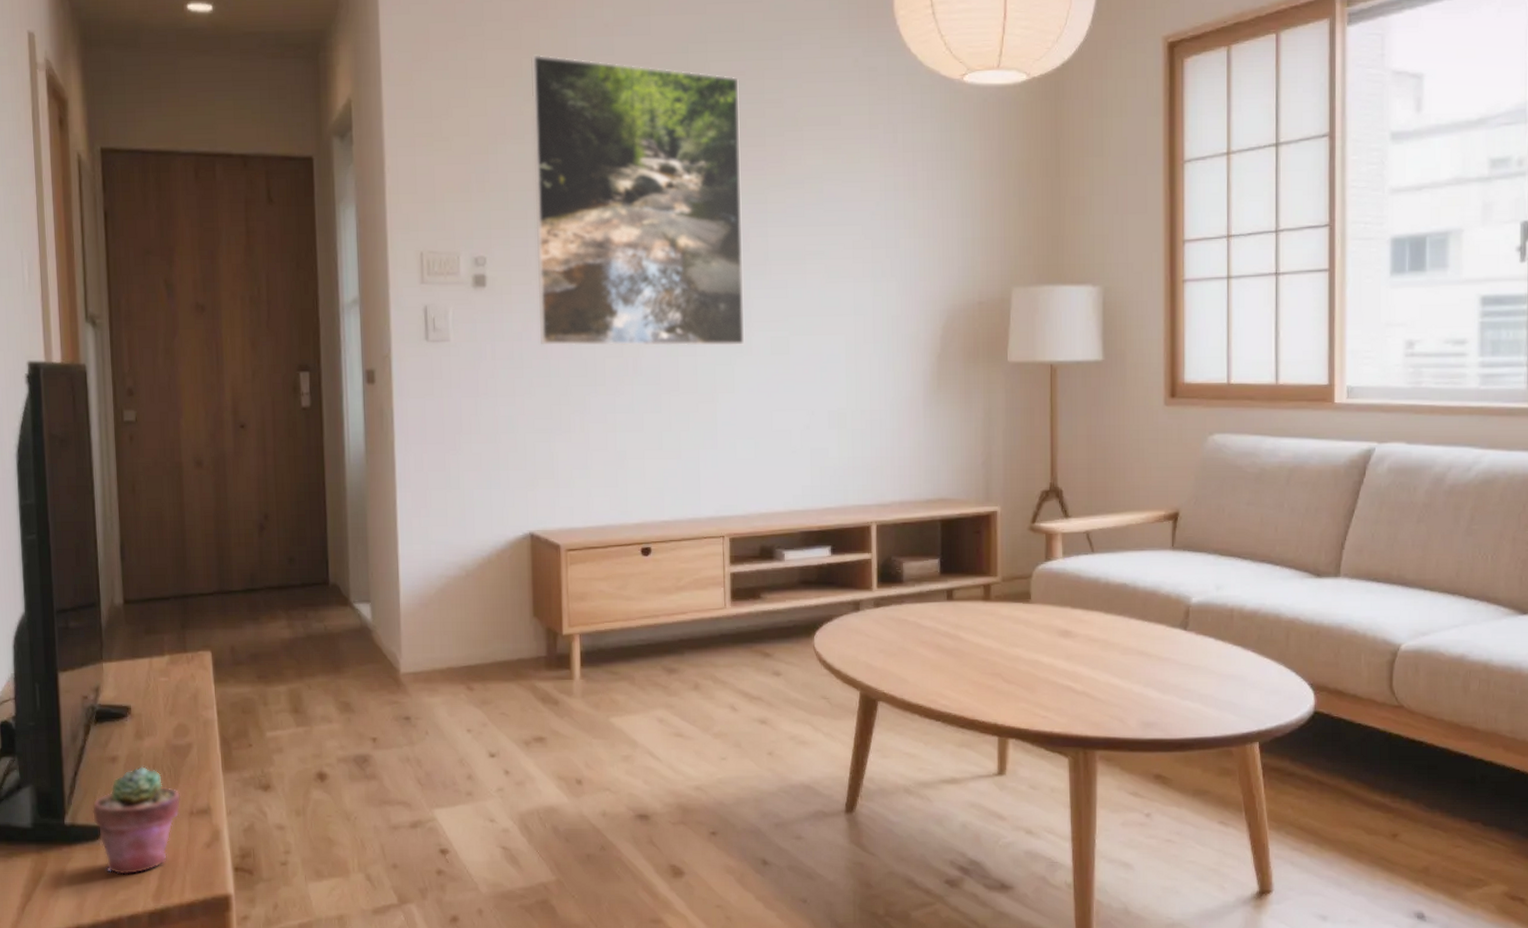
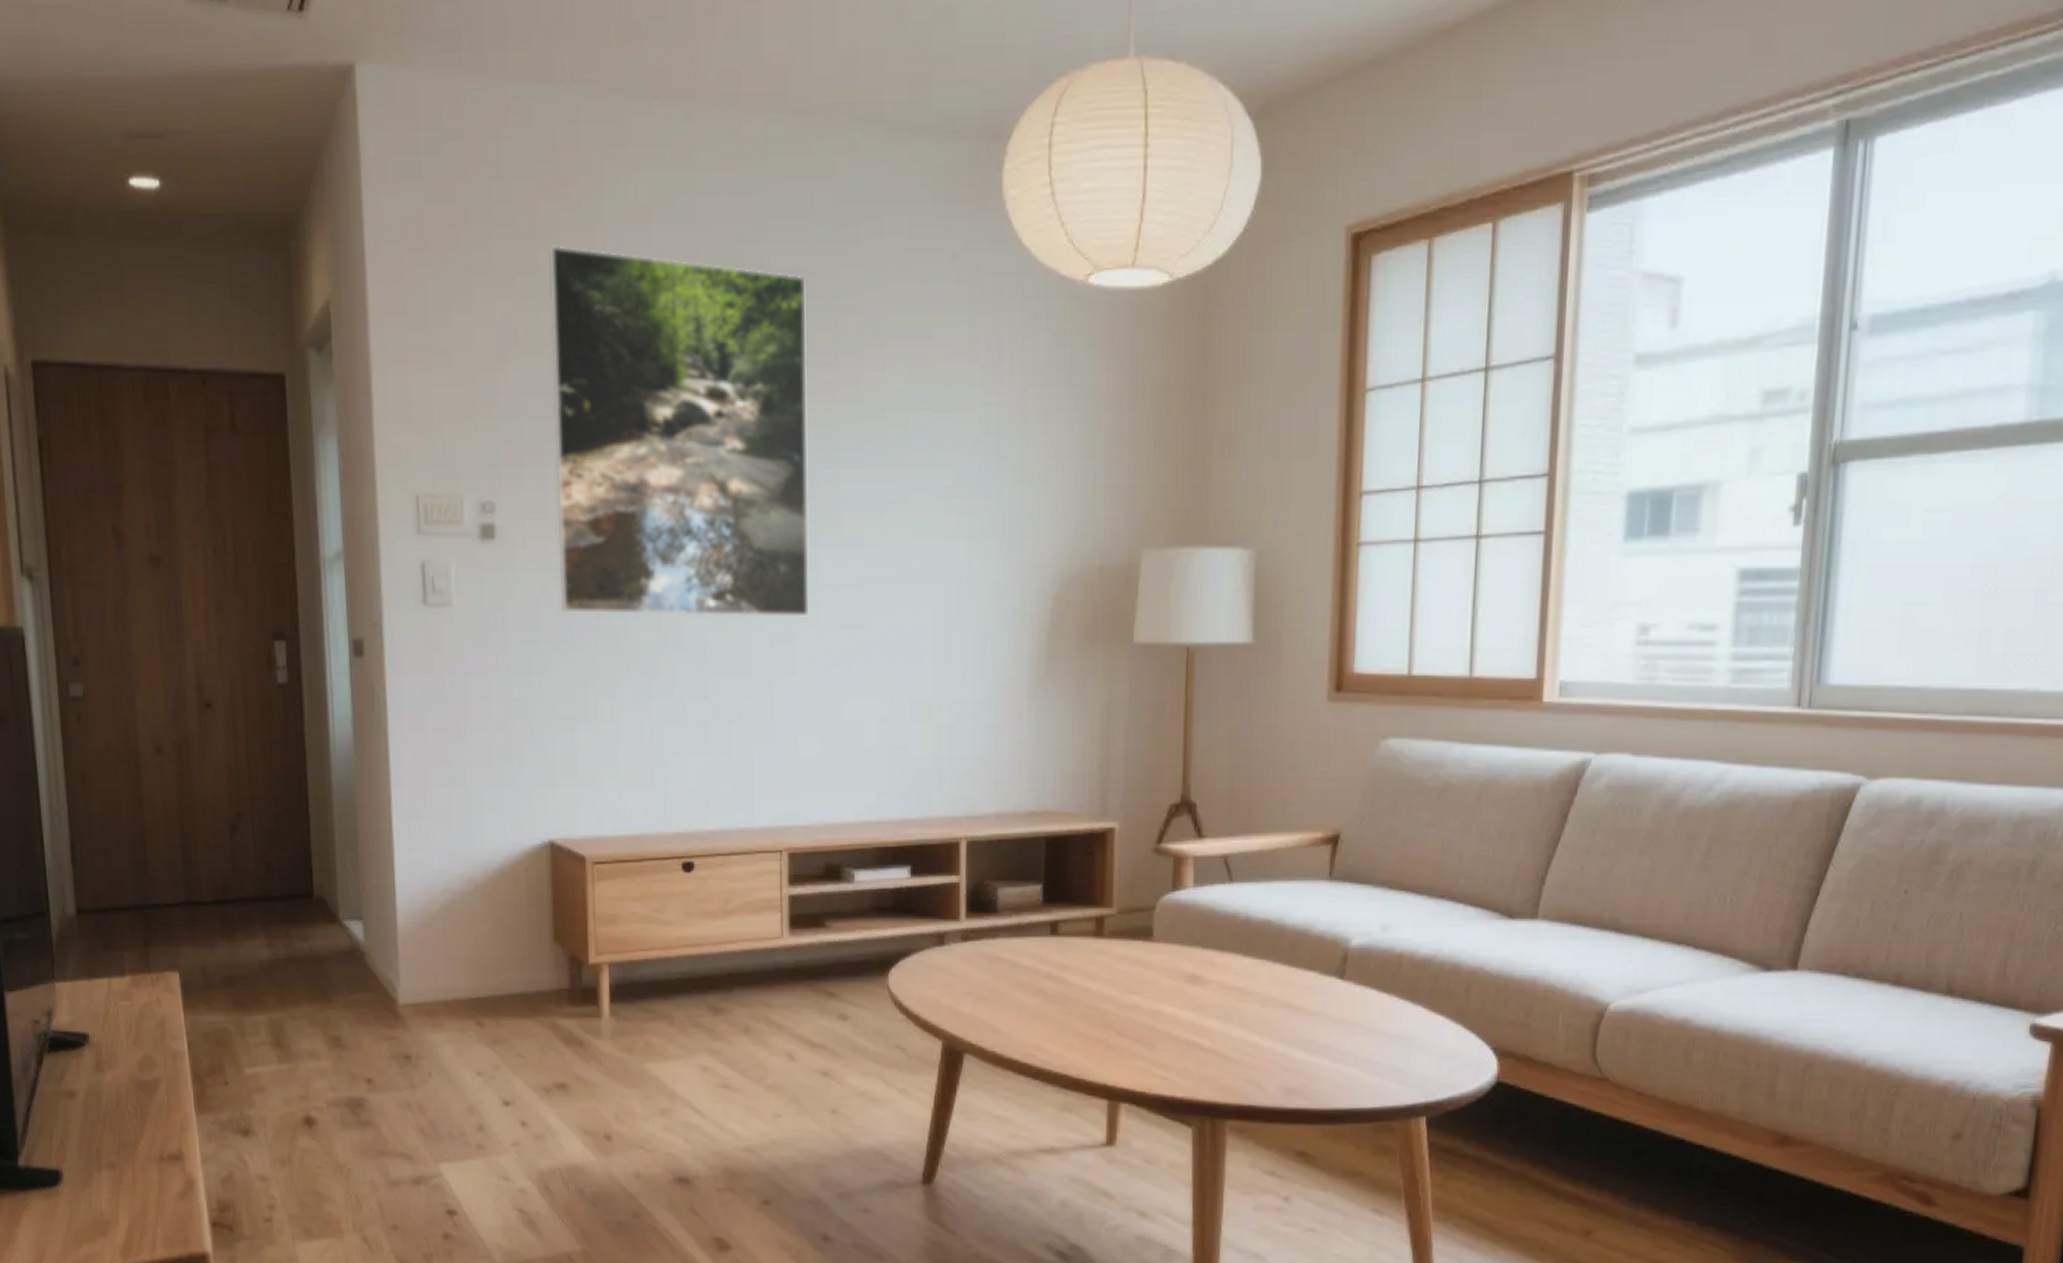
potted succulent: present [91,766,181,875] -> none [48,1103,149,1226]

